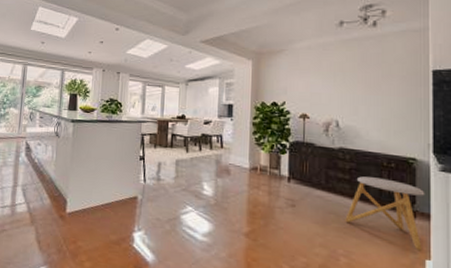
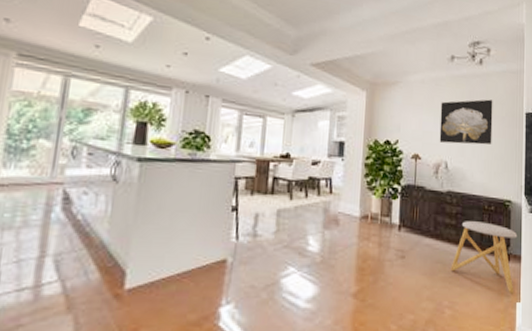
wall art: none [329,59,391,104] -> present [439,99,493,145]

